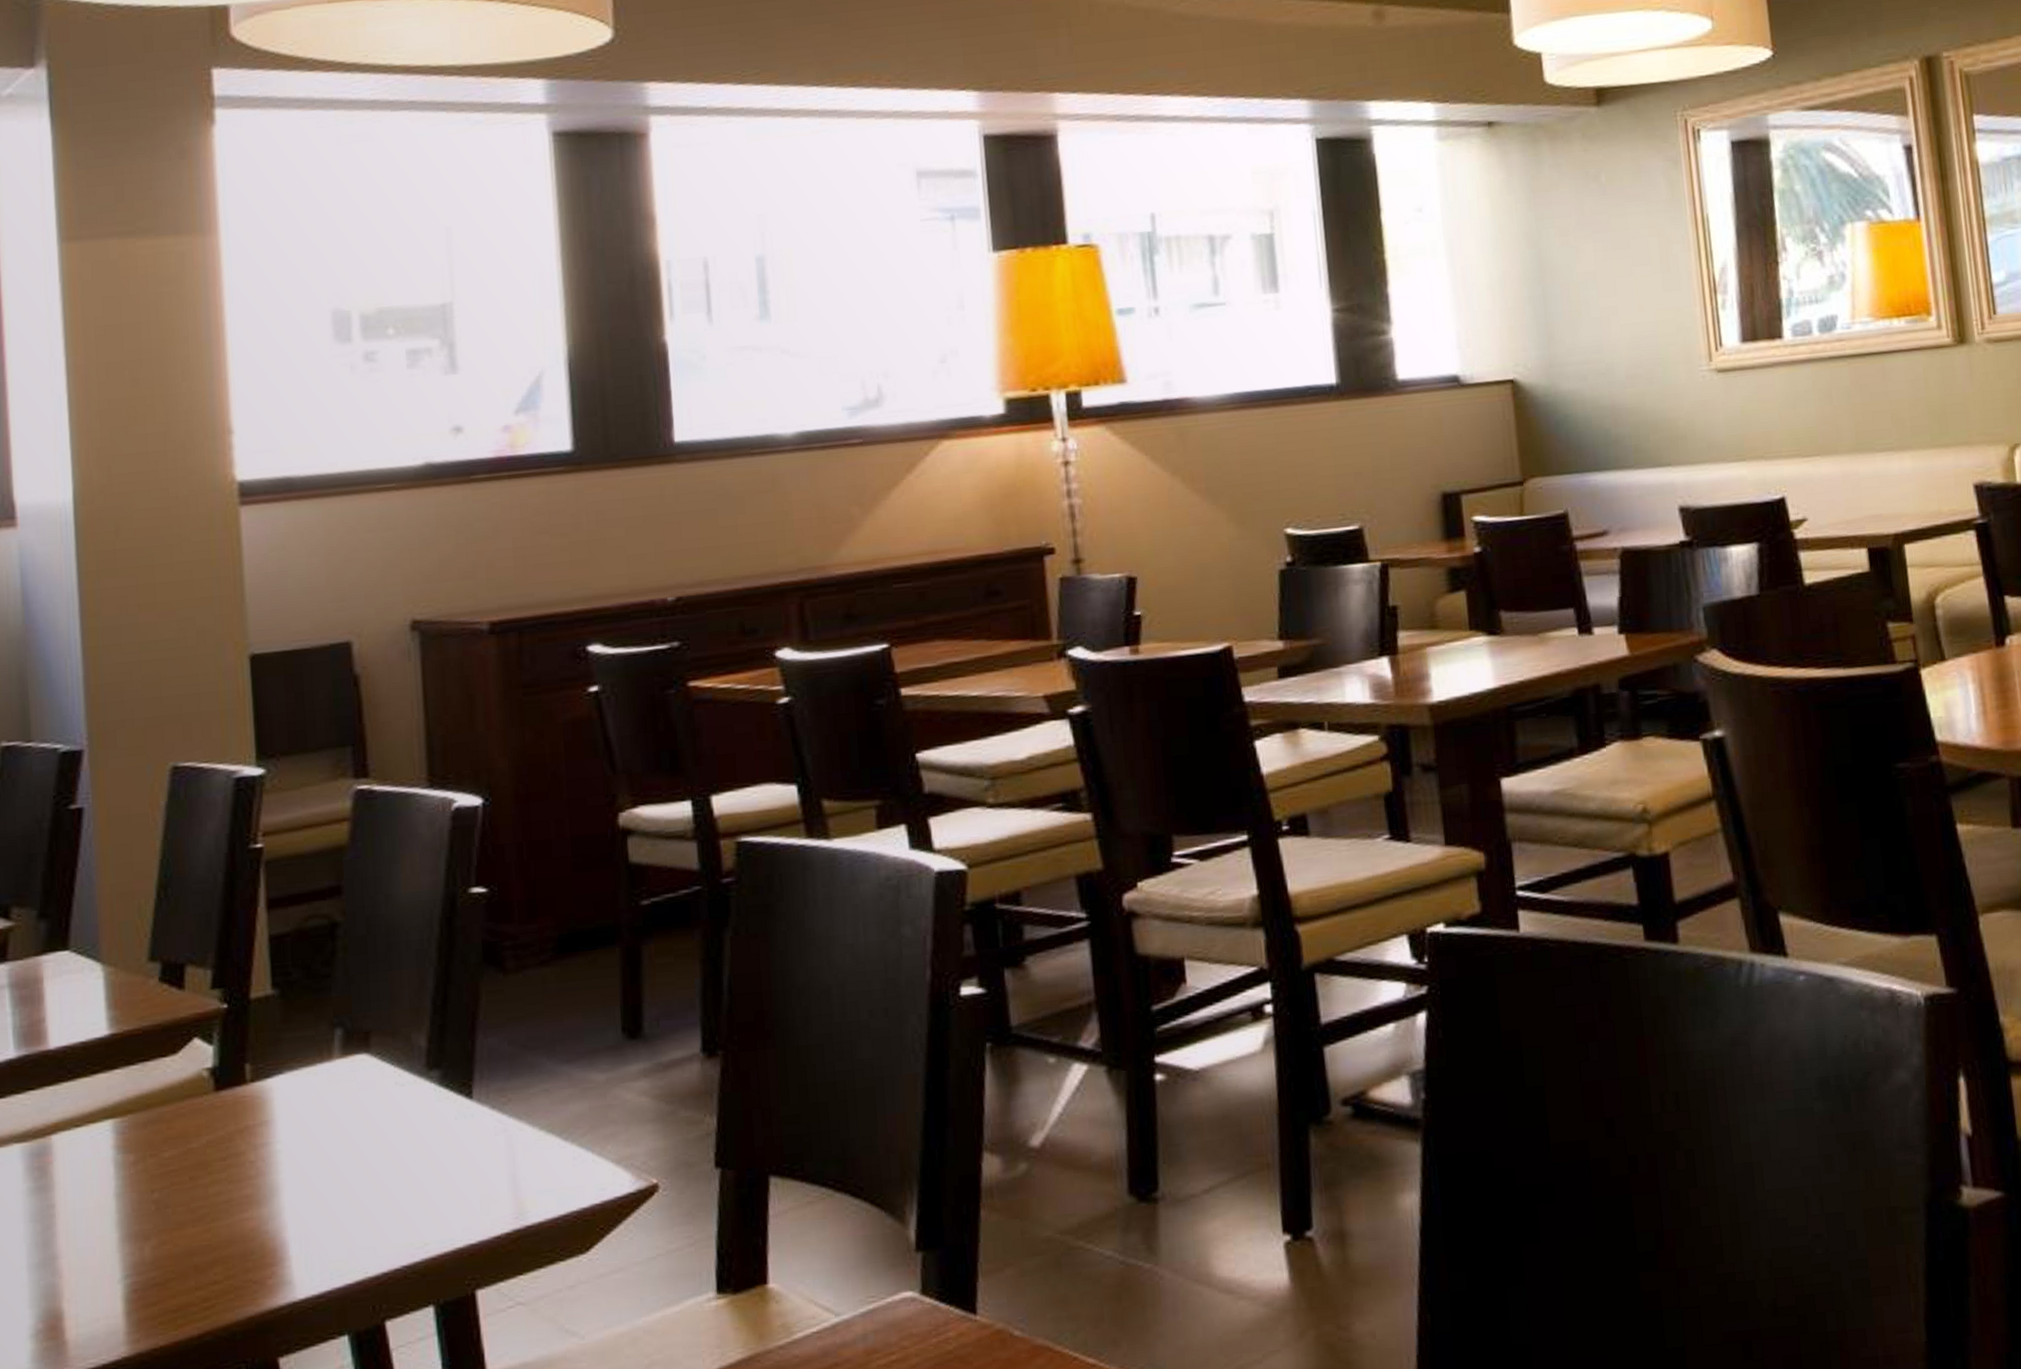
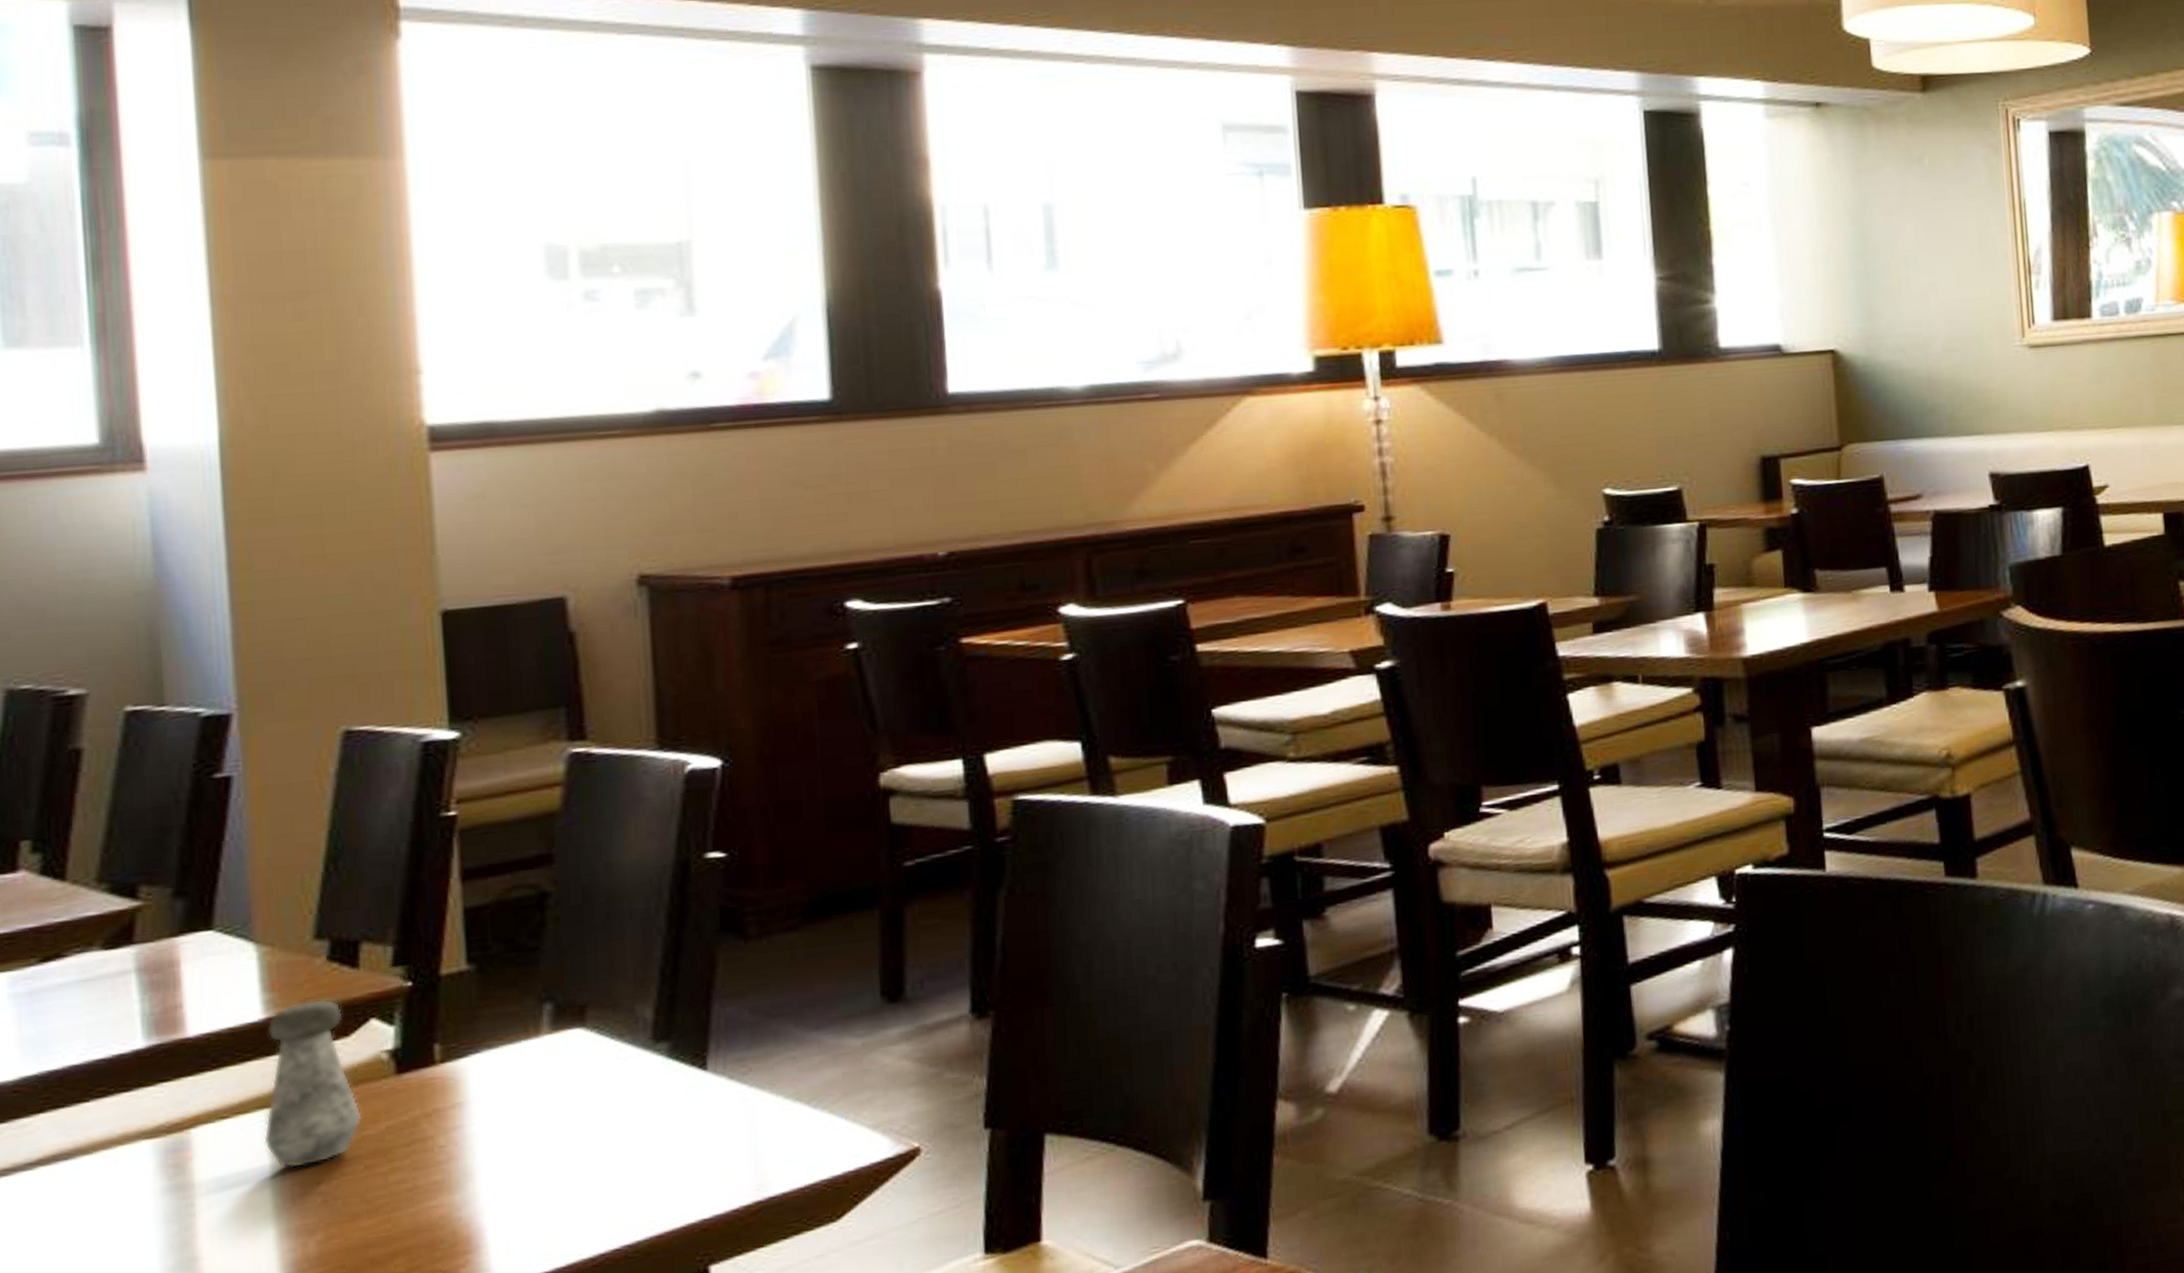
salt shaker: none [109,1018,188,1176] -> present [263,999,362,1168]

